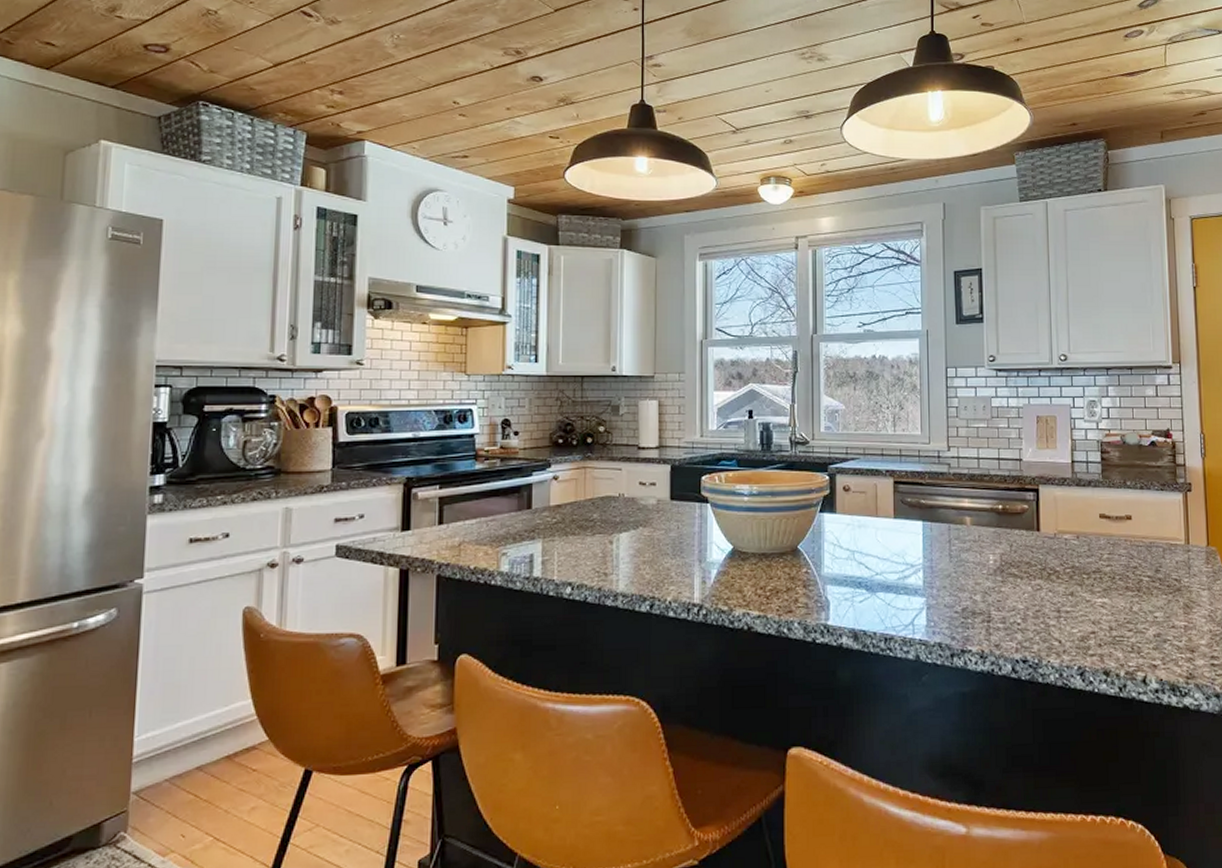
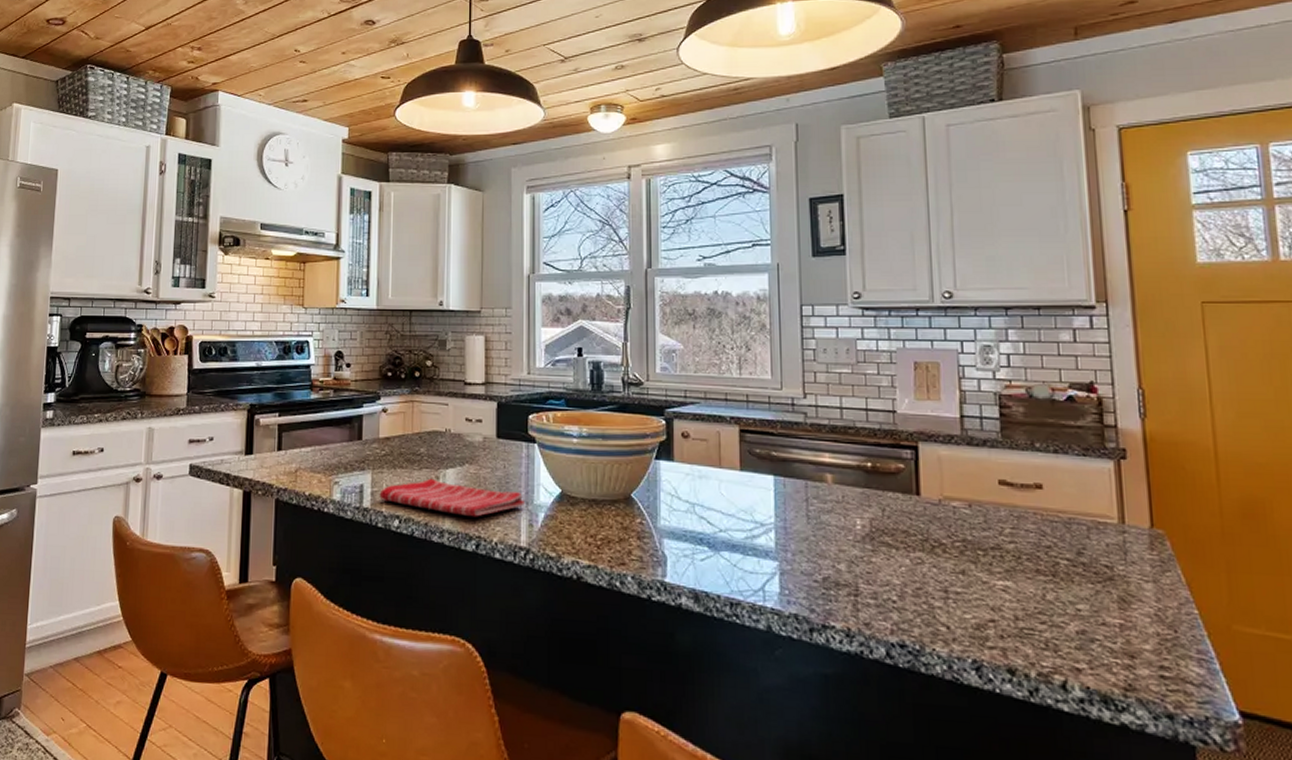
dish towel: none [550,543,699,579] -> present [379,478,526,517]

